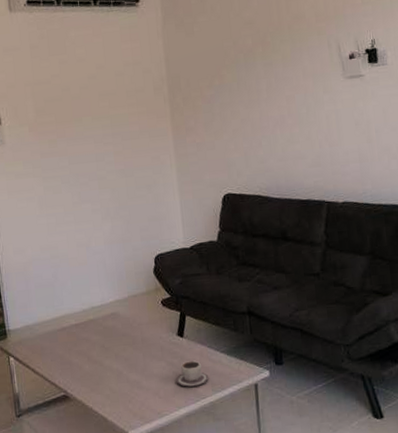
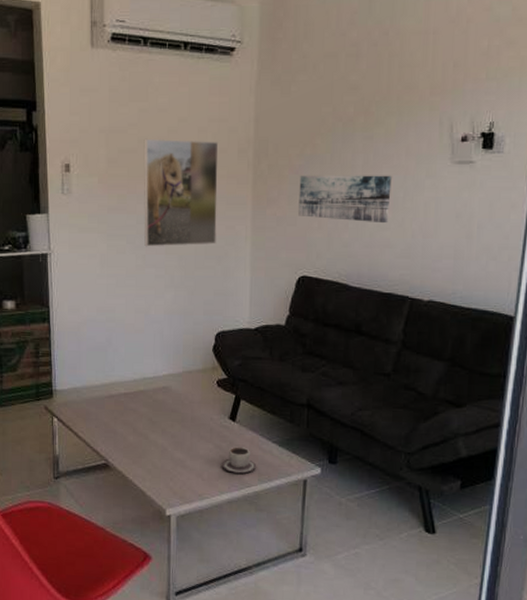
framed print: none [67,83,145,185] -> present [144,140,219,247]
wall art: none [212,95,297,141] -> present [298,175,392,224]

